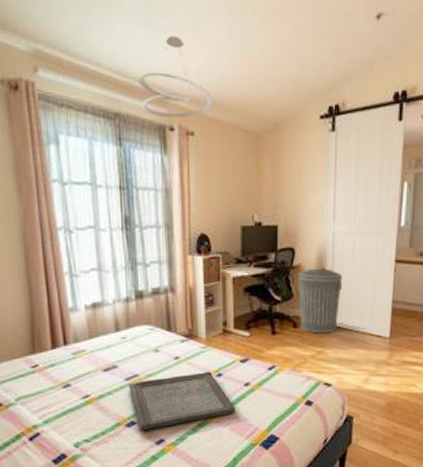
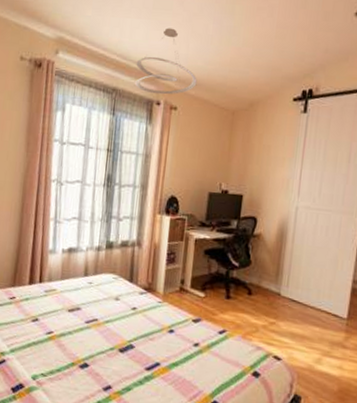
serving tray: present [129,371,236,431] -> none [87,325,183,375]
trash can: present [299,267,343,334] -> none [255,238,303,305]

